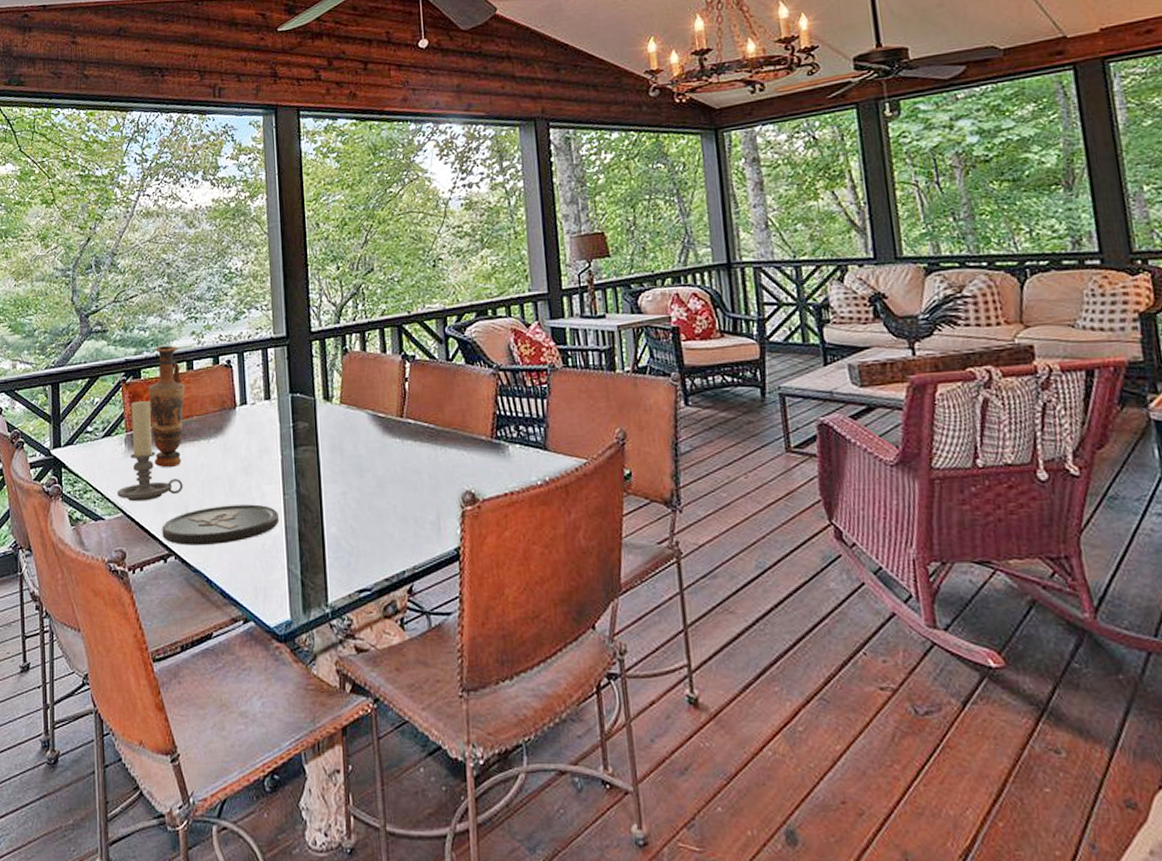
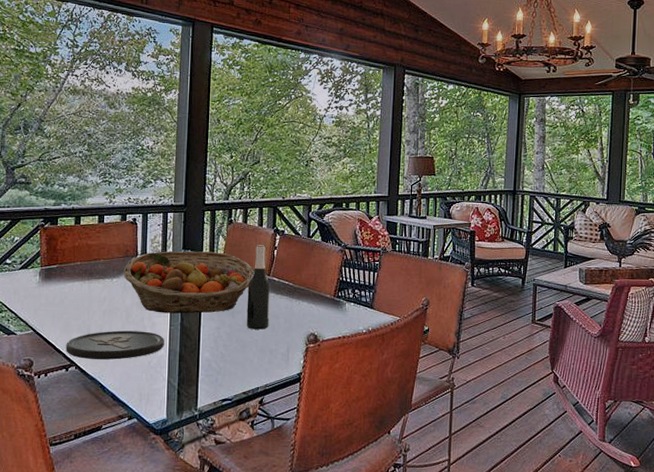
candle holder: present [117,400,183,502] -> none [29,242,87,323]
vase: present [148,345,185,468] -> none [63,200,96,298]
fruit basket: none [221,392,382,479] -> present [123,251,254,314]
wine bottle: none [376,377,409,492] -> present [246,245,271,330]

